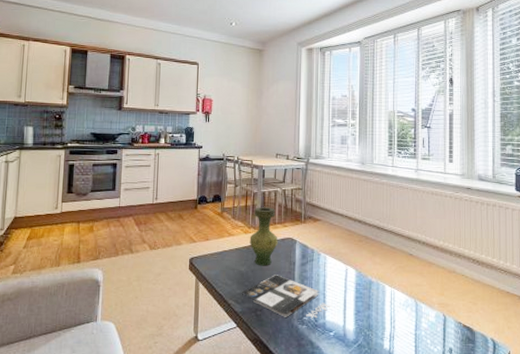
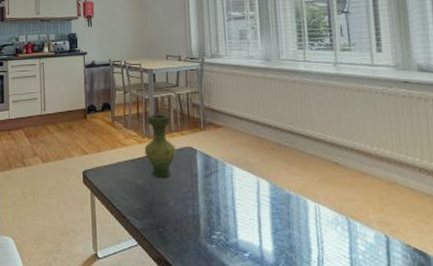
magazine: present [241,275,330,319] -> none [140,188,242,238]

